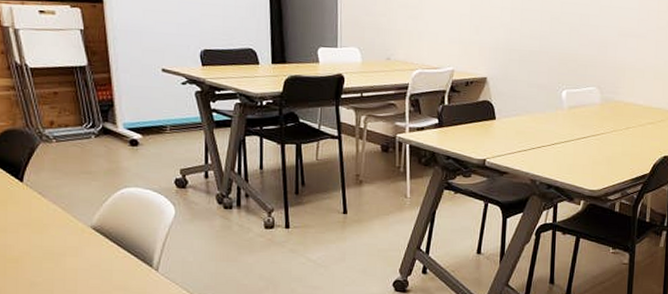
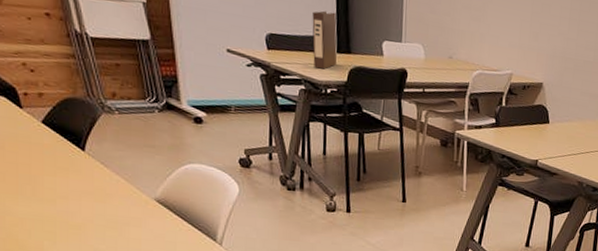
binder: none [246,22,273,81] -> present [312,10,338,70]

